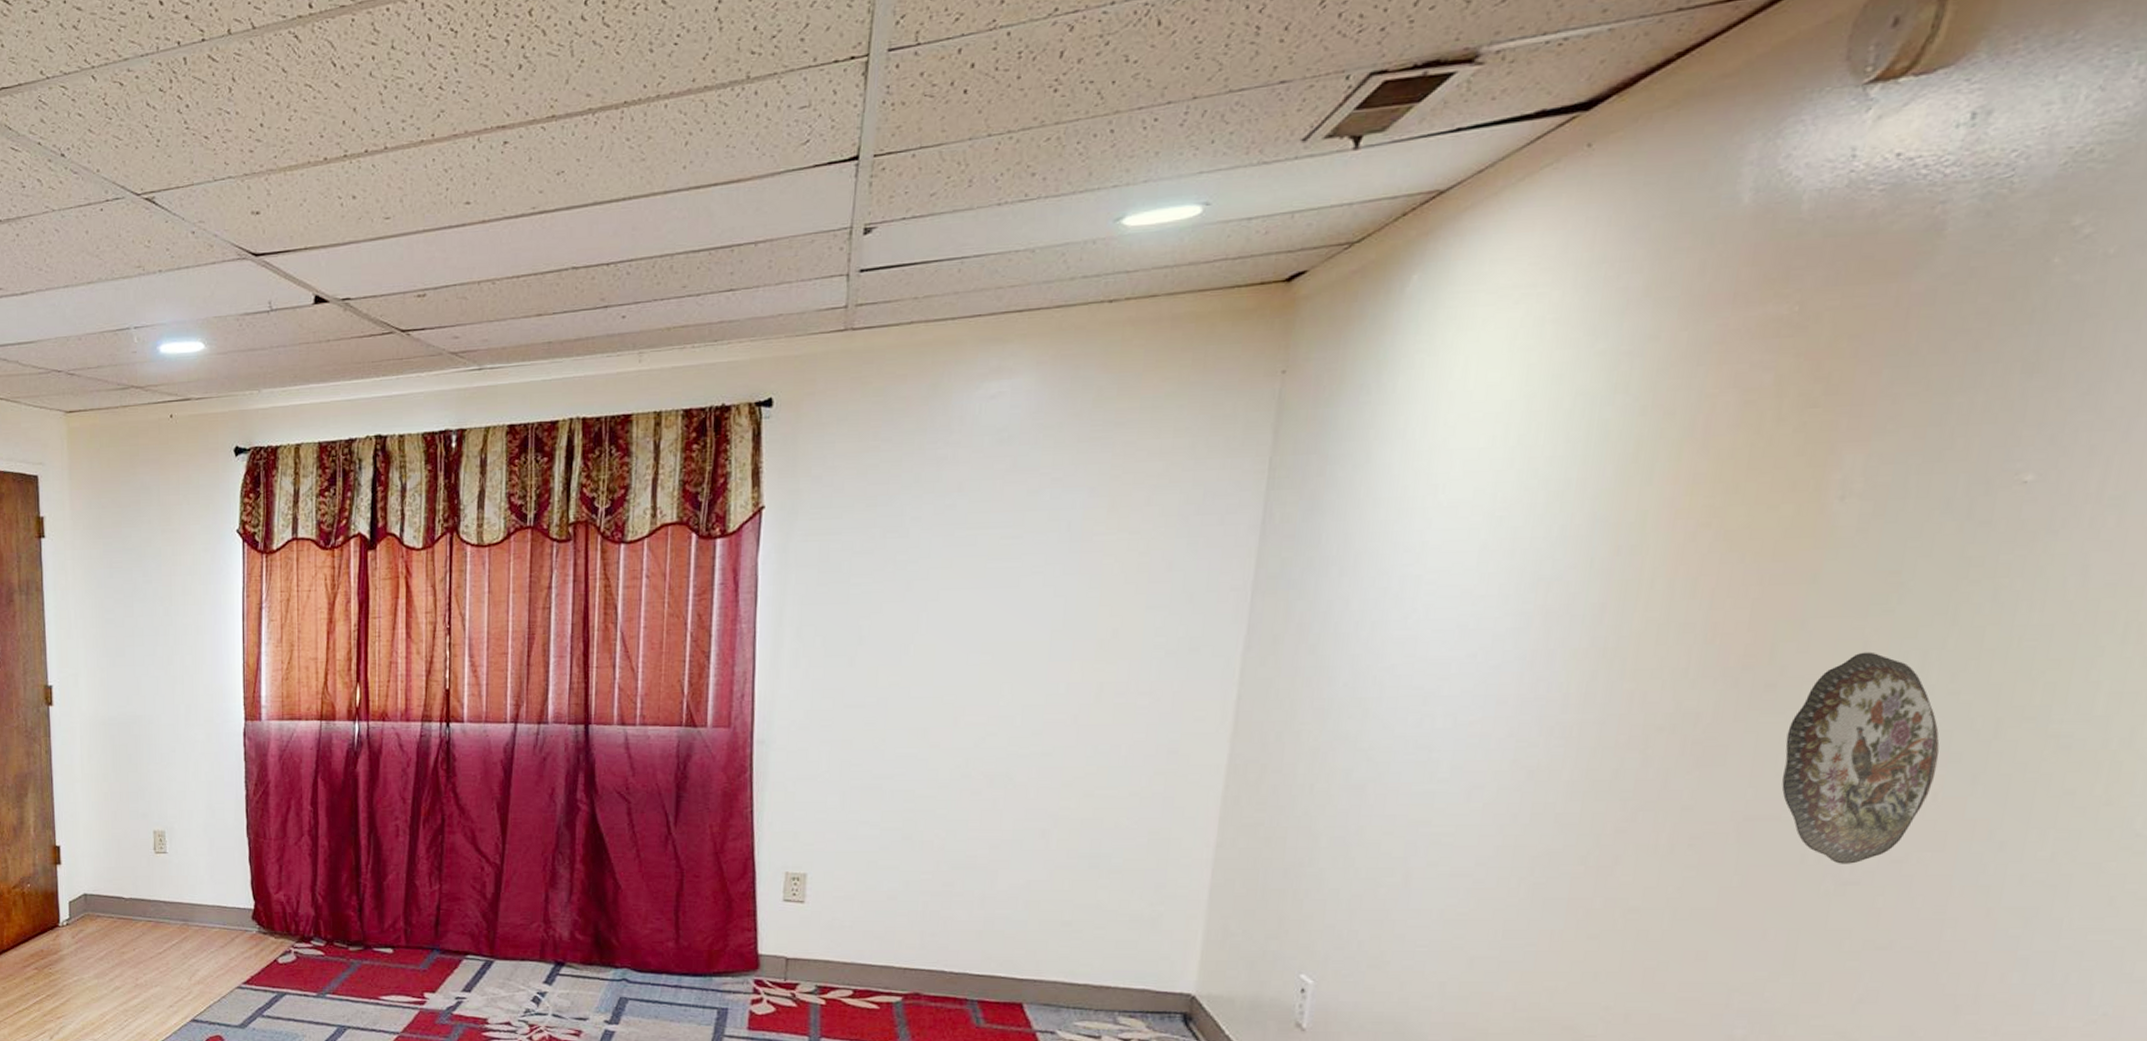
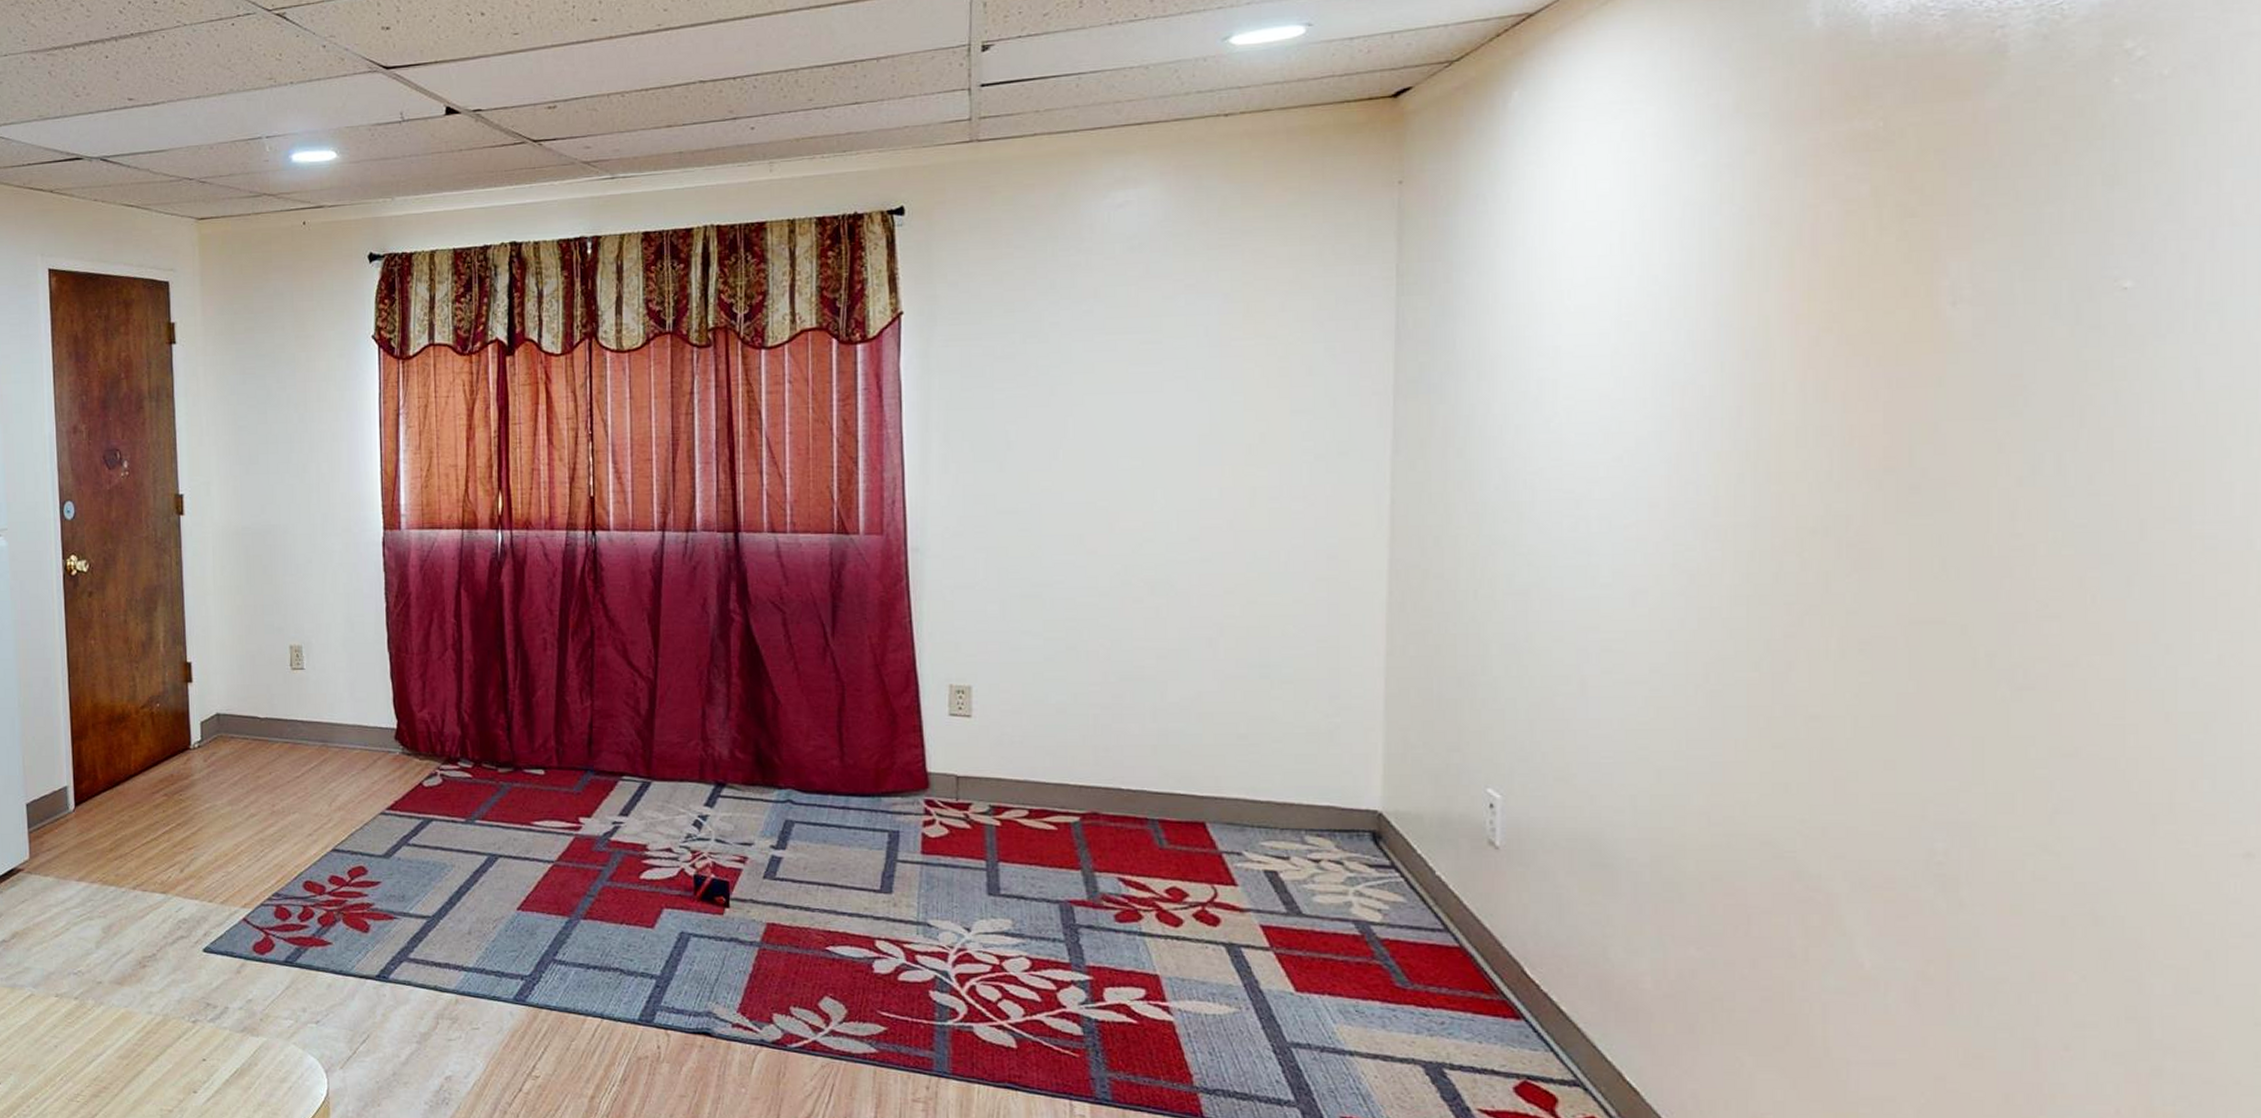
decorative plate: present [1781,652,1940,864] -> none [1938,454,2090,668]

